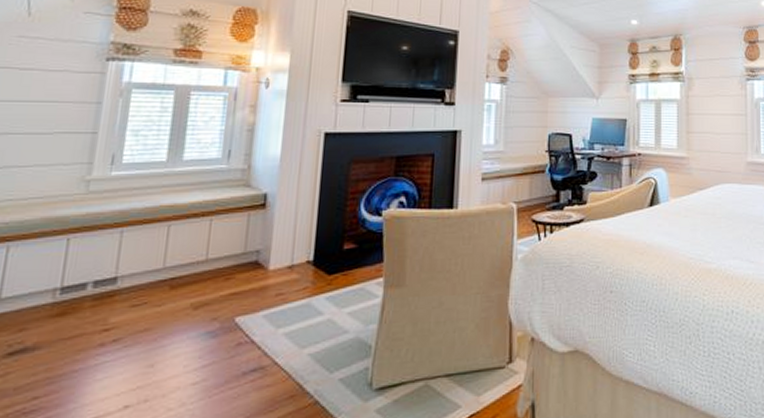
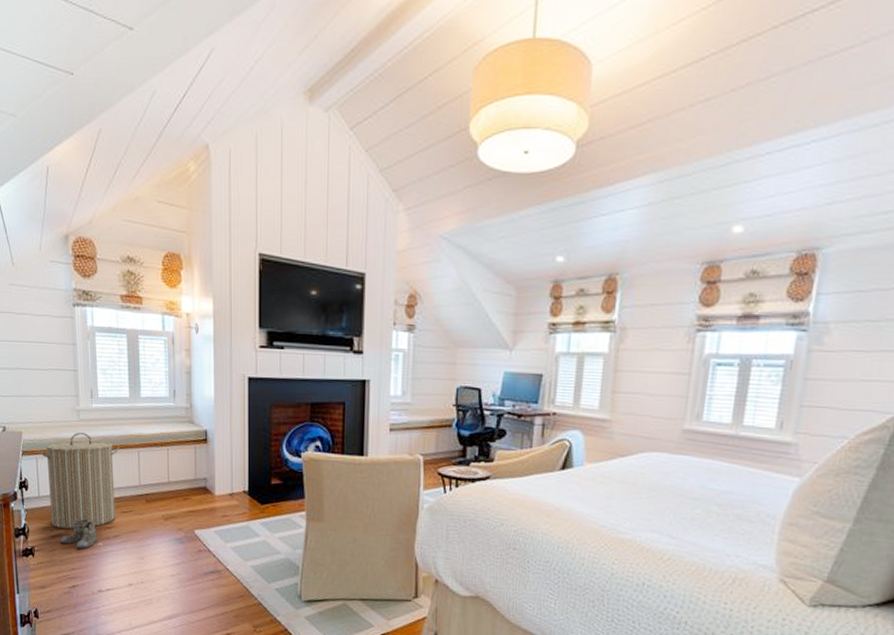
laundry hamper: none [12,208,143,340] -> present [38,432,120,529]
boots: none [21,322,86,367] -> present [60,519,99,550]

